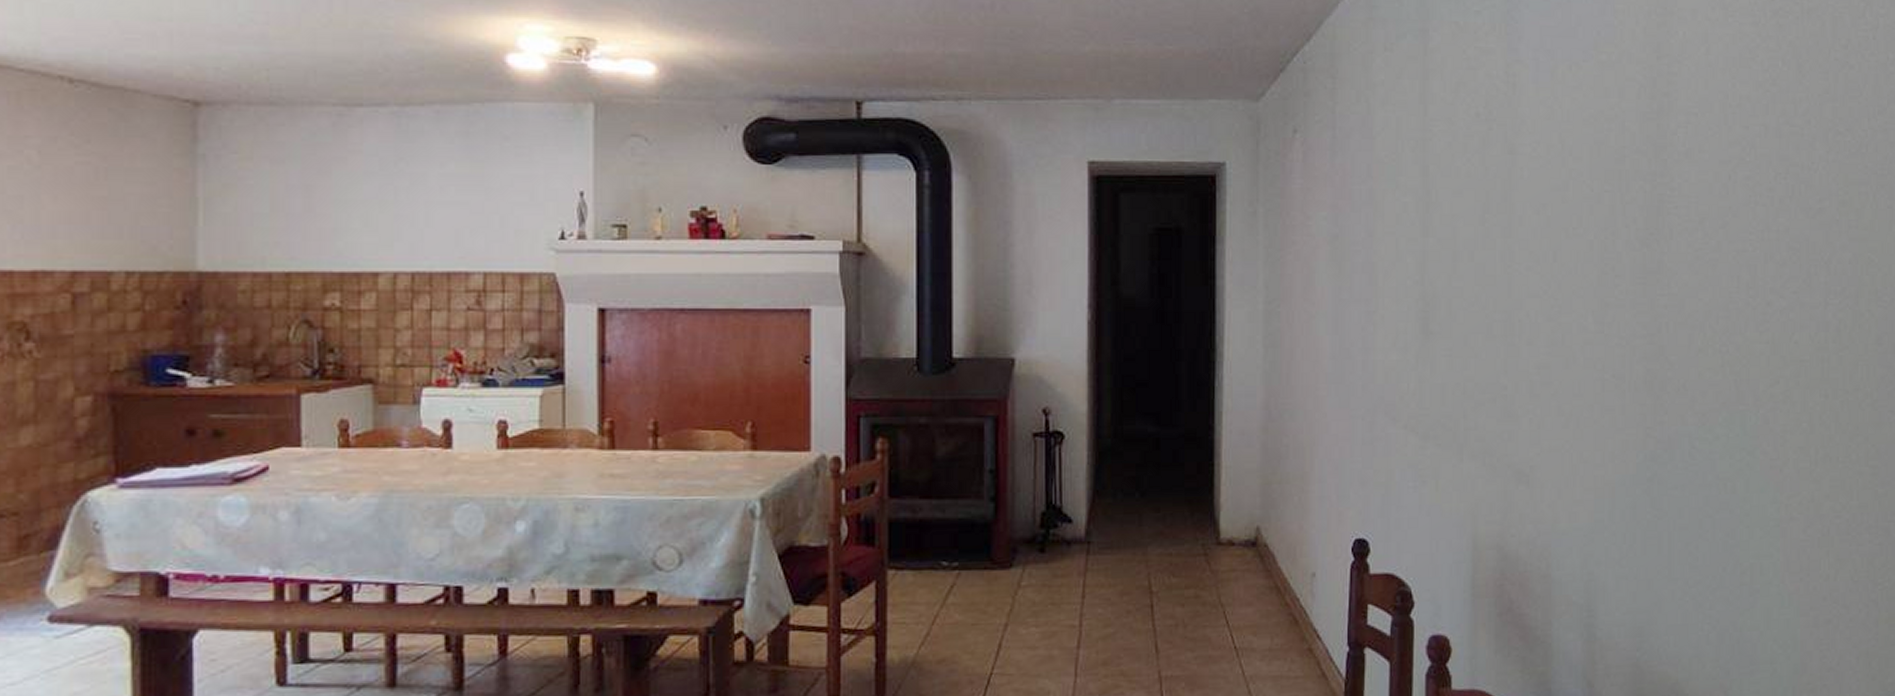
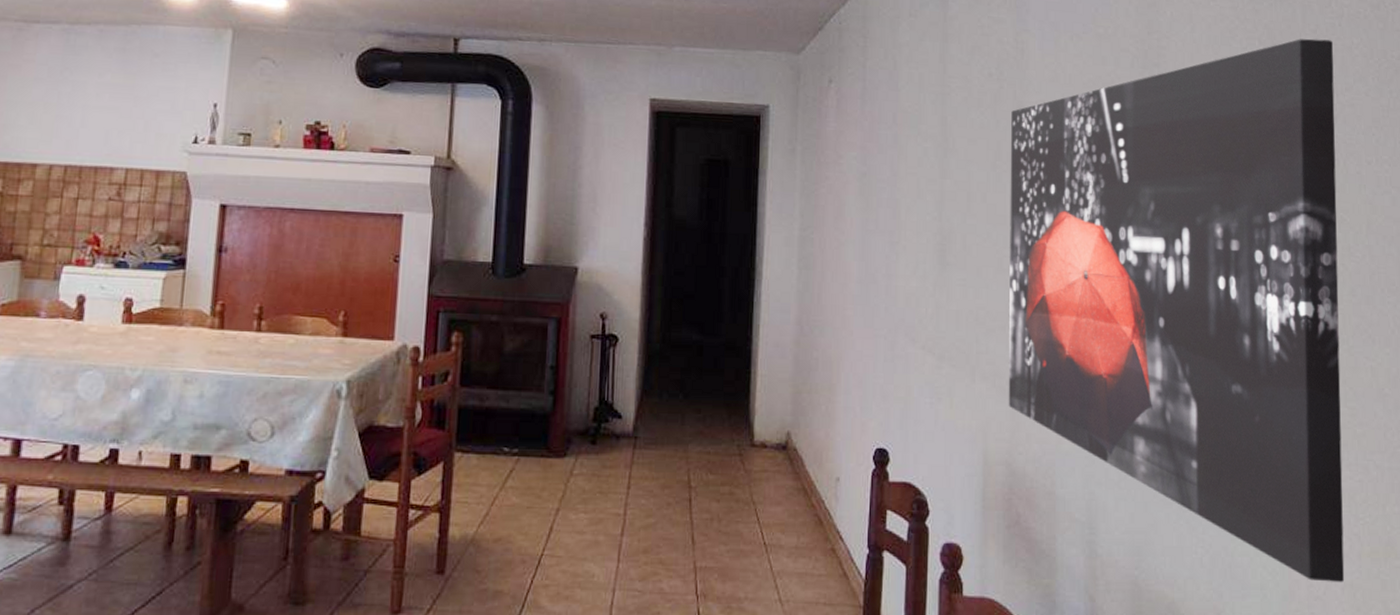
wall art: none [1499,55,1865,652] -> present [1008,38,1345,583]

